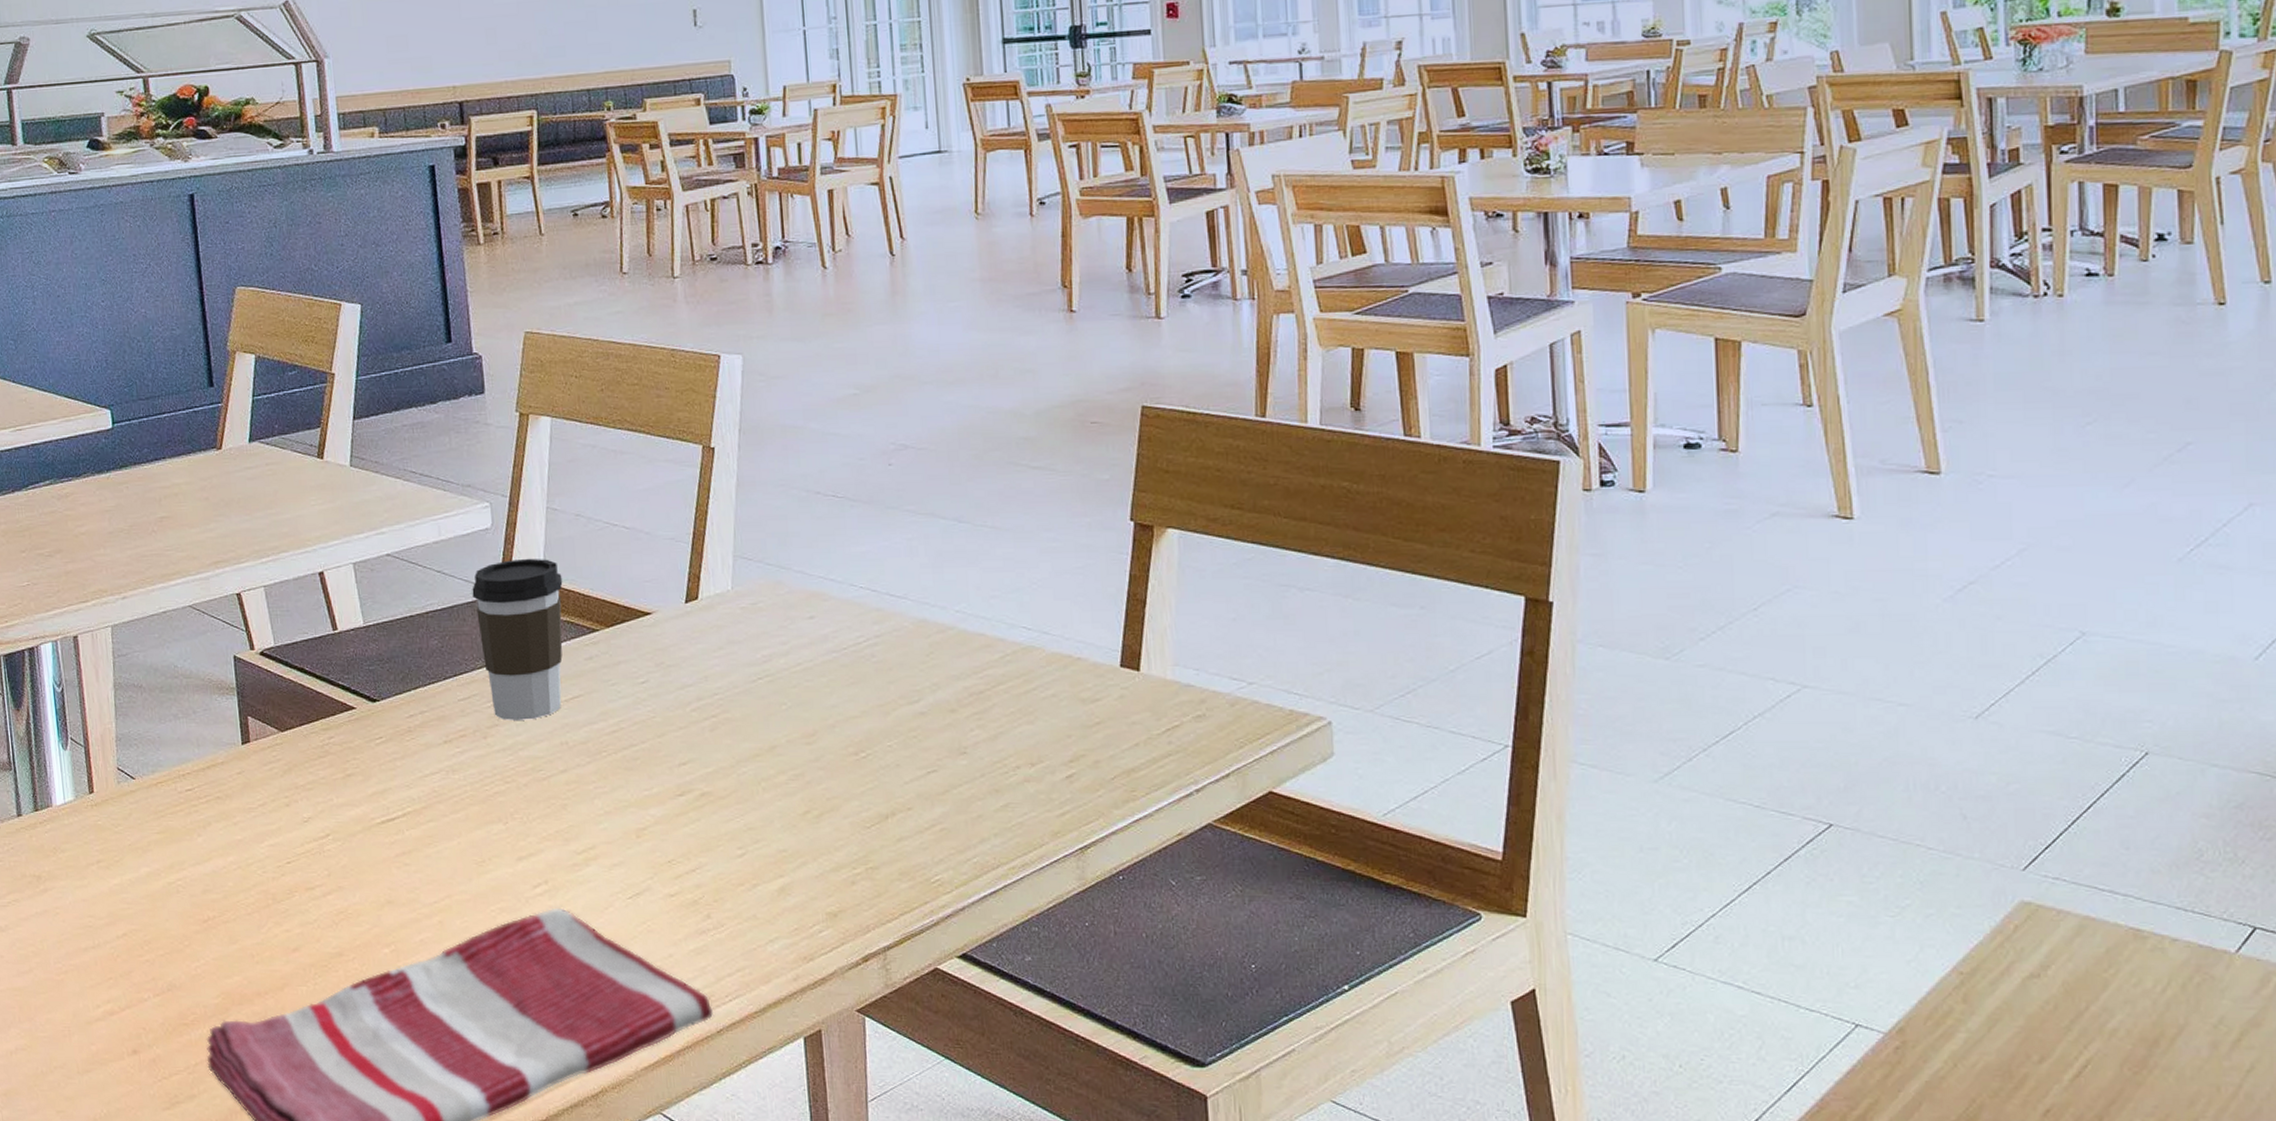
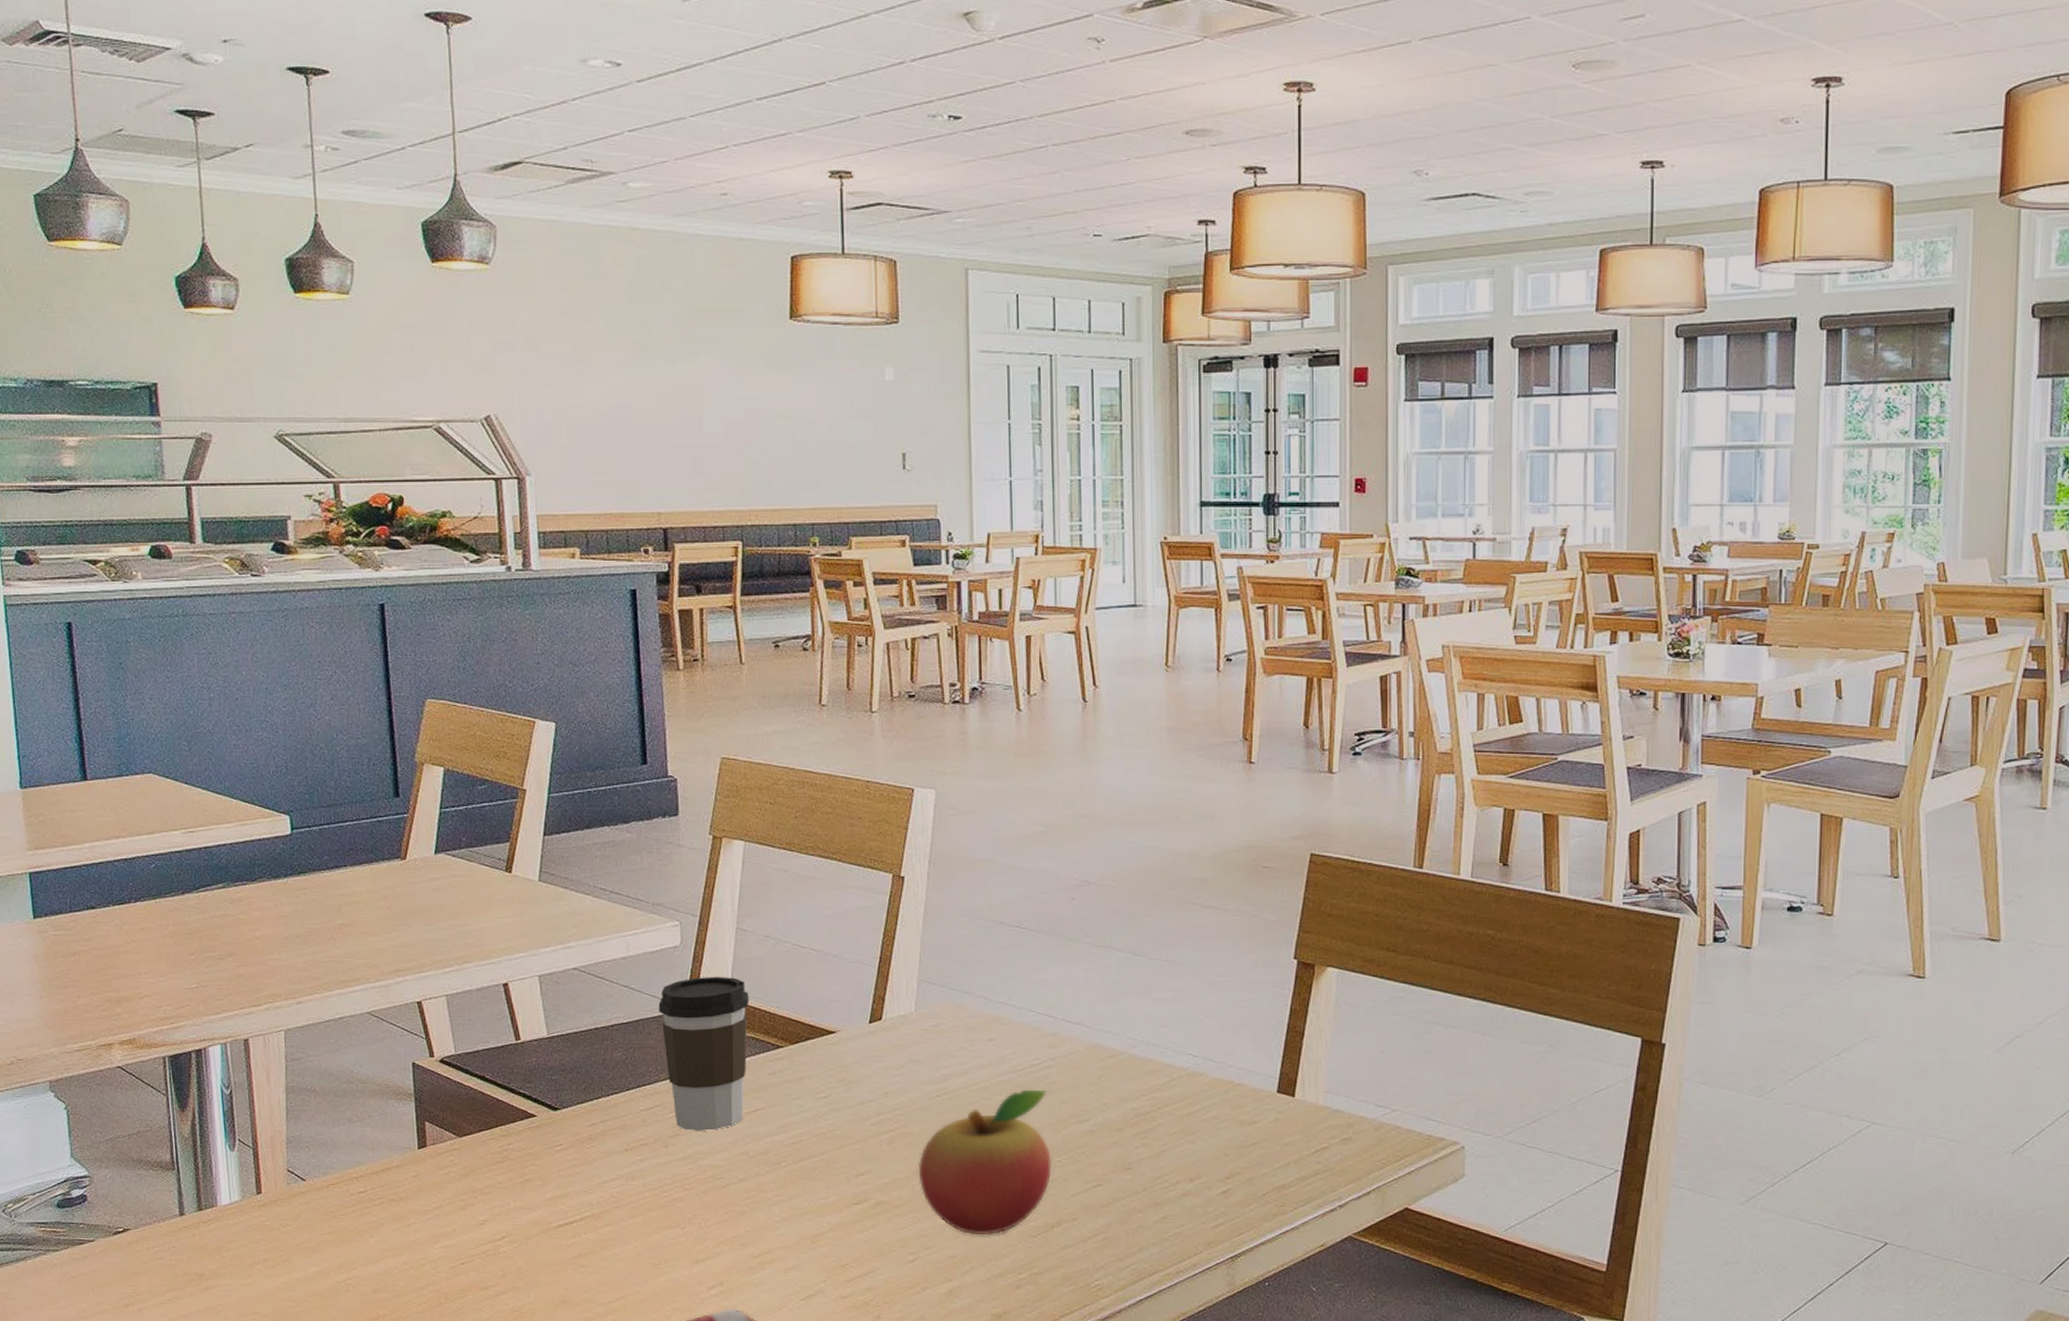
fruit: none [742,668,883,827] -> present [918,1089,1052,1235]

